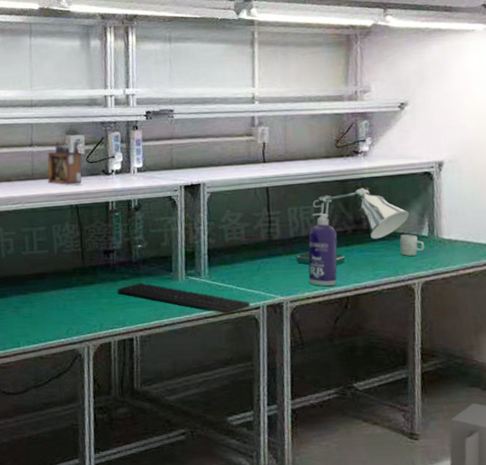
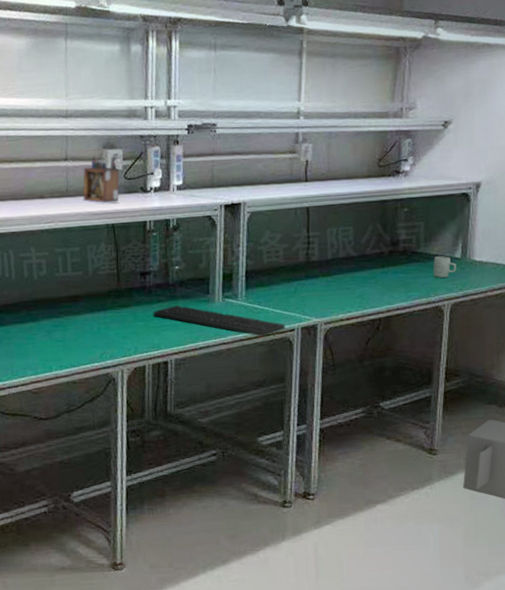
desk lamp: present [296,188,409,265] -> none [332,208,444,287]
spray bottle: present [308,213,338,287] -> none [343,234,374,309]

